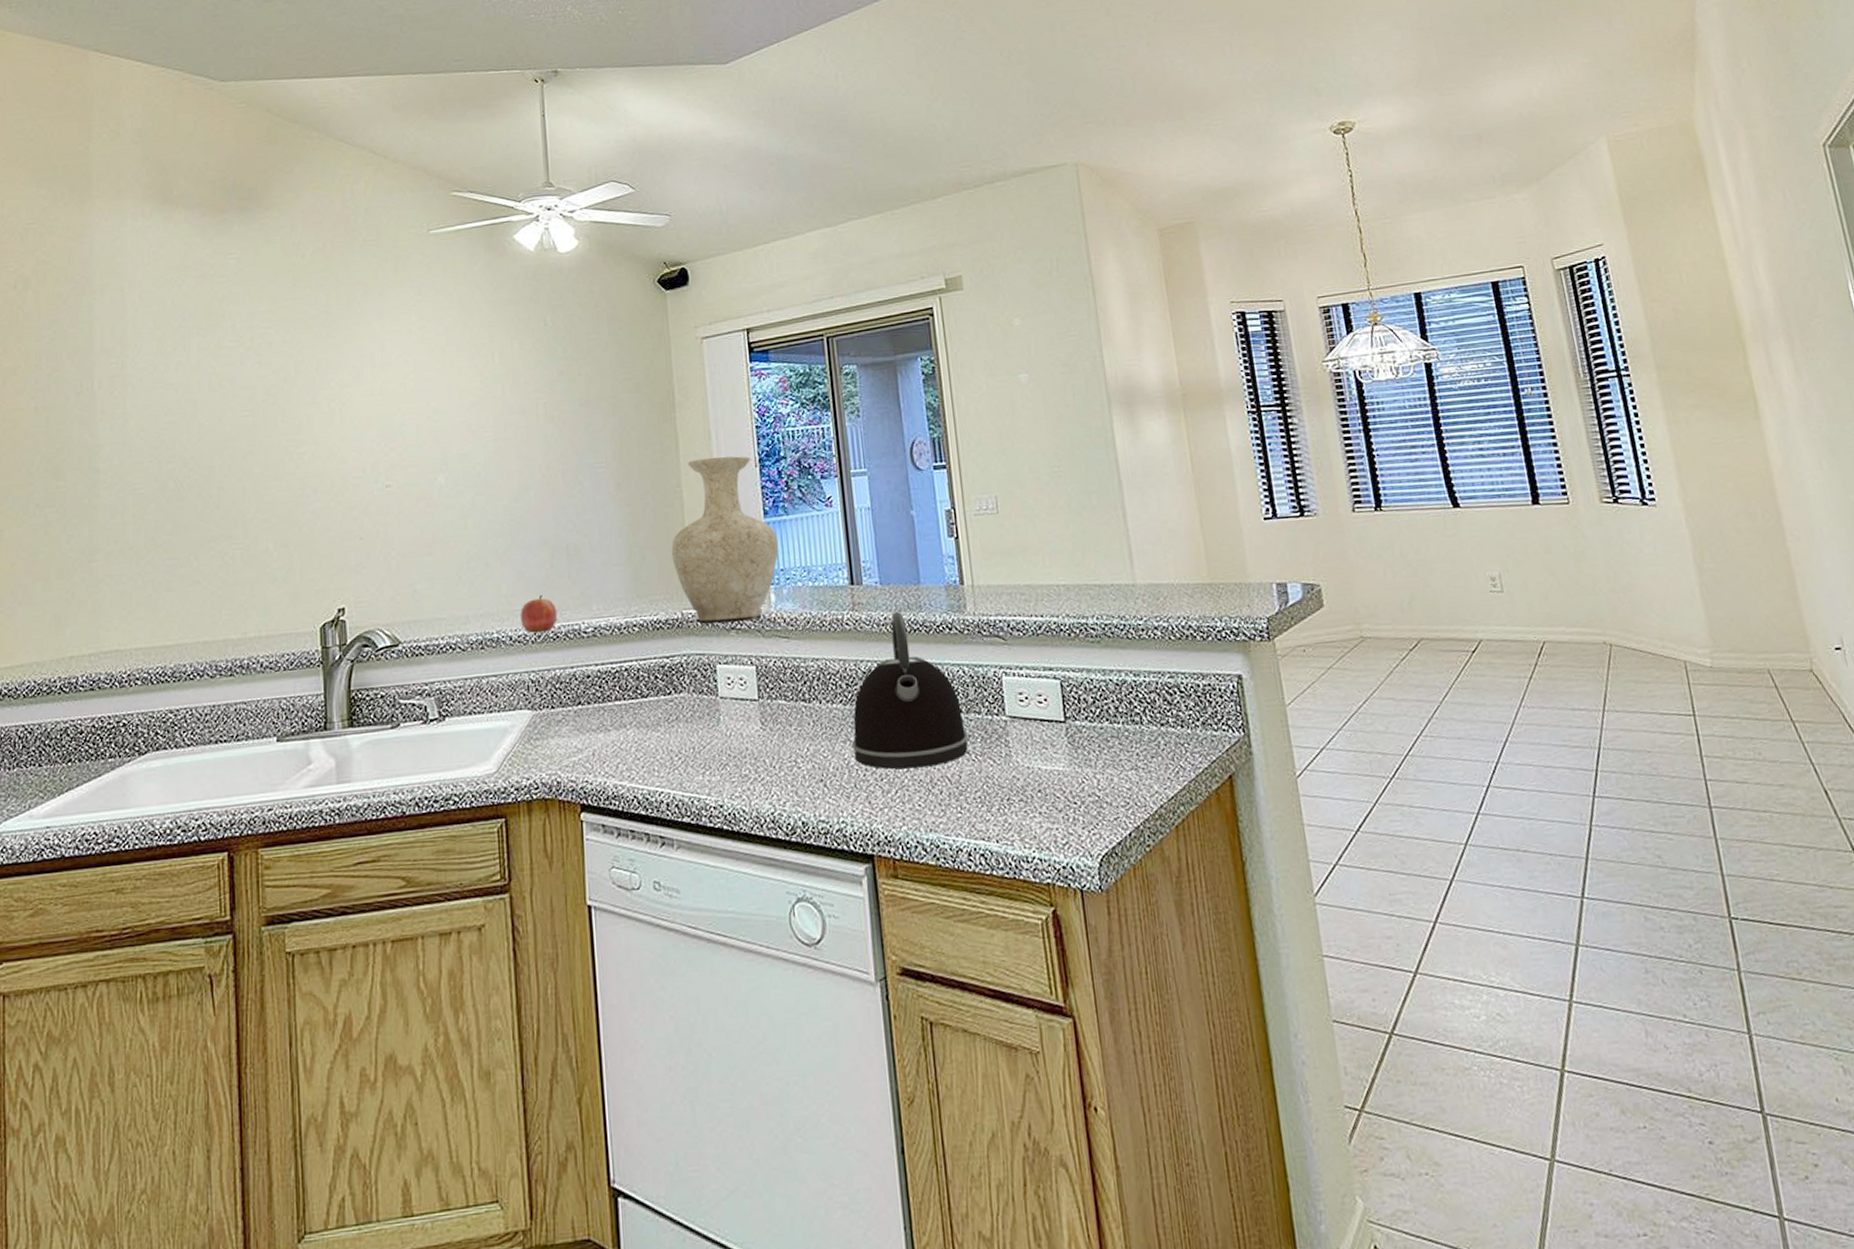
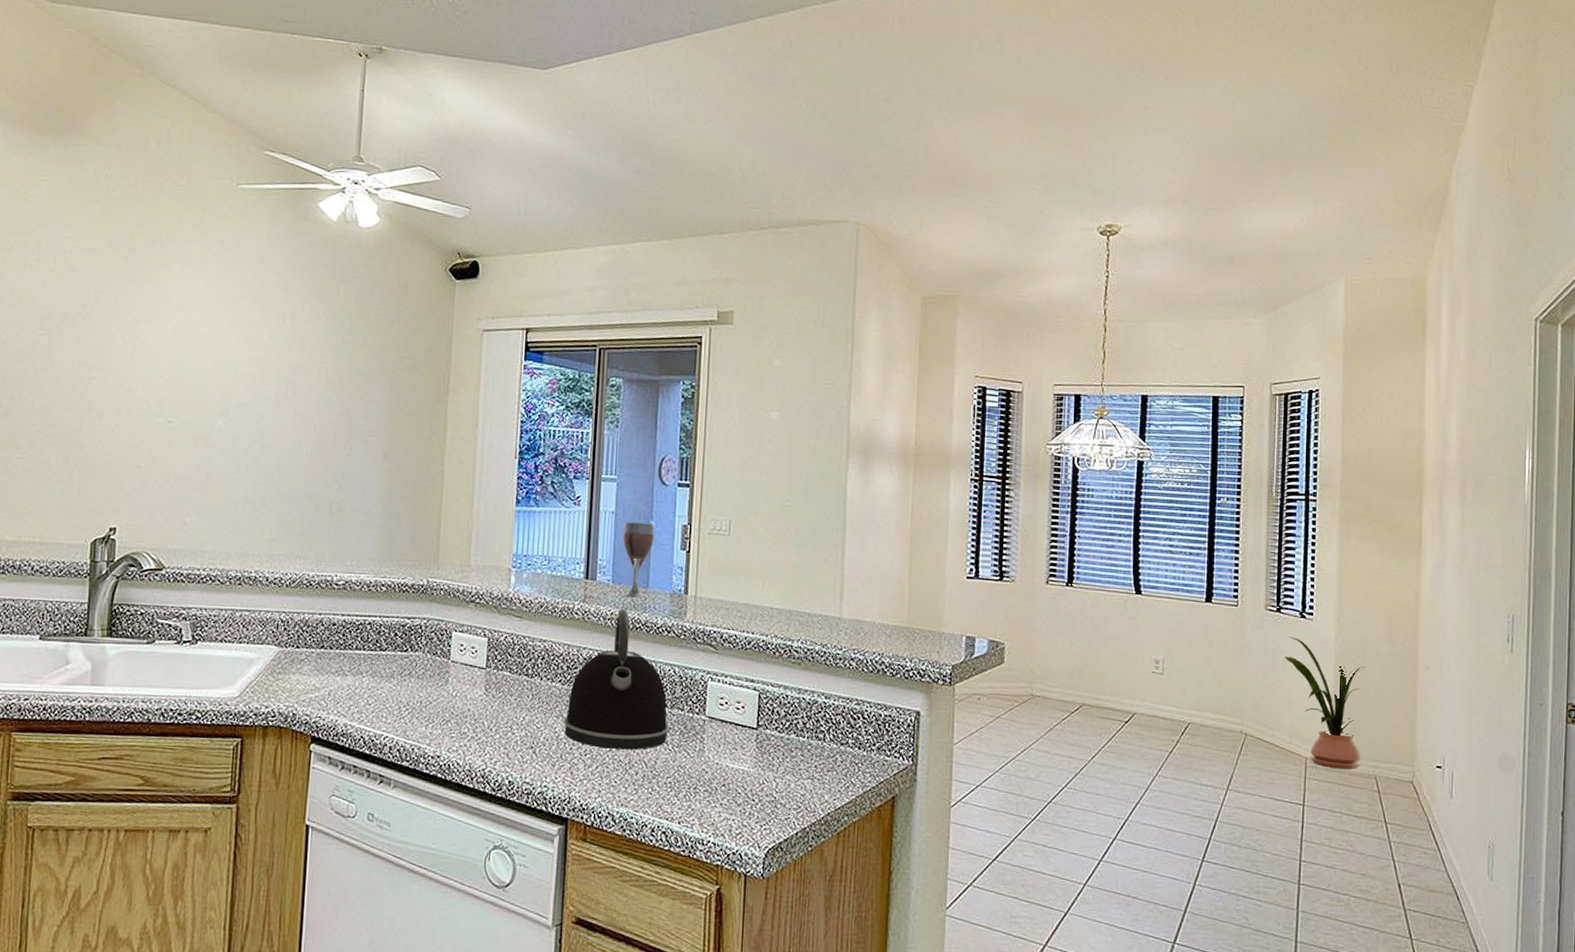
fruit: present [521,595,558,634] -> none [279,544,314,579]
vase: present [671,456,779,625] -> none [425,442,526,597]
cup: none [883,514,918,598] -> present [622,522,655,597]
house plant: none [1633,528,1749,668] -> present [1283,637,1365,770]

